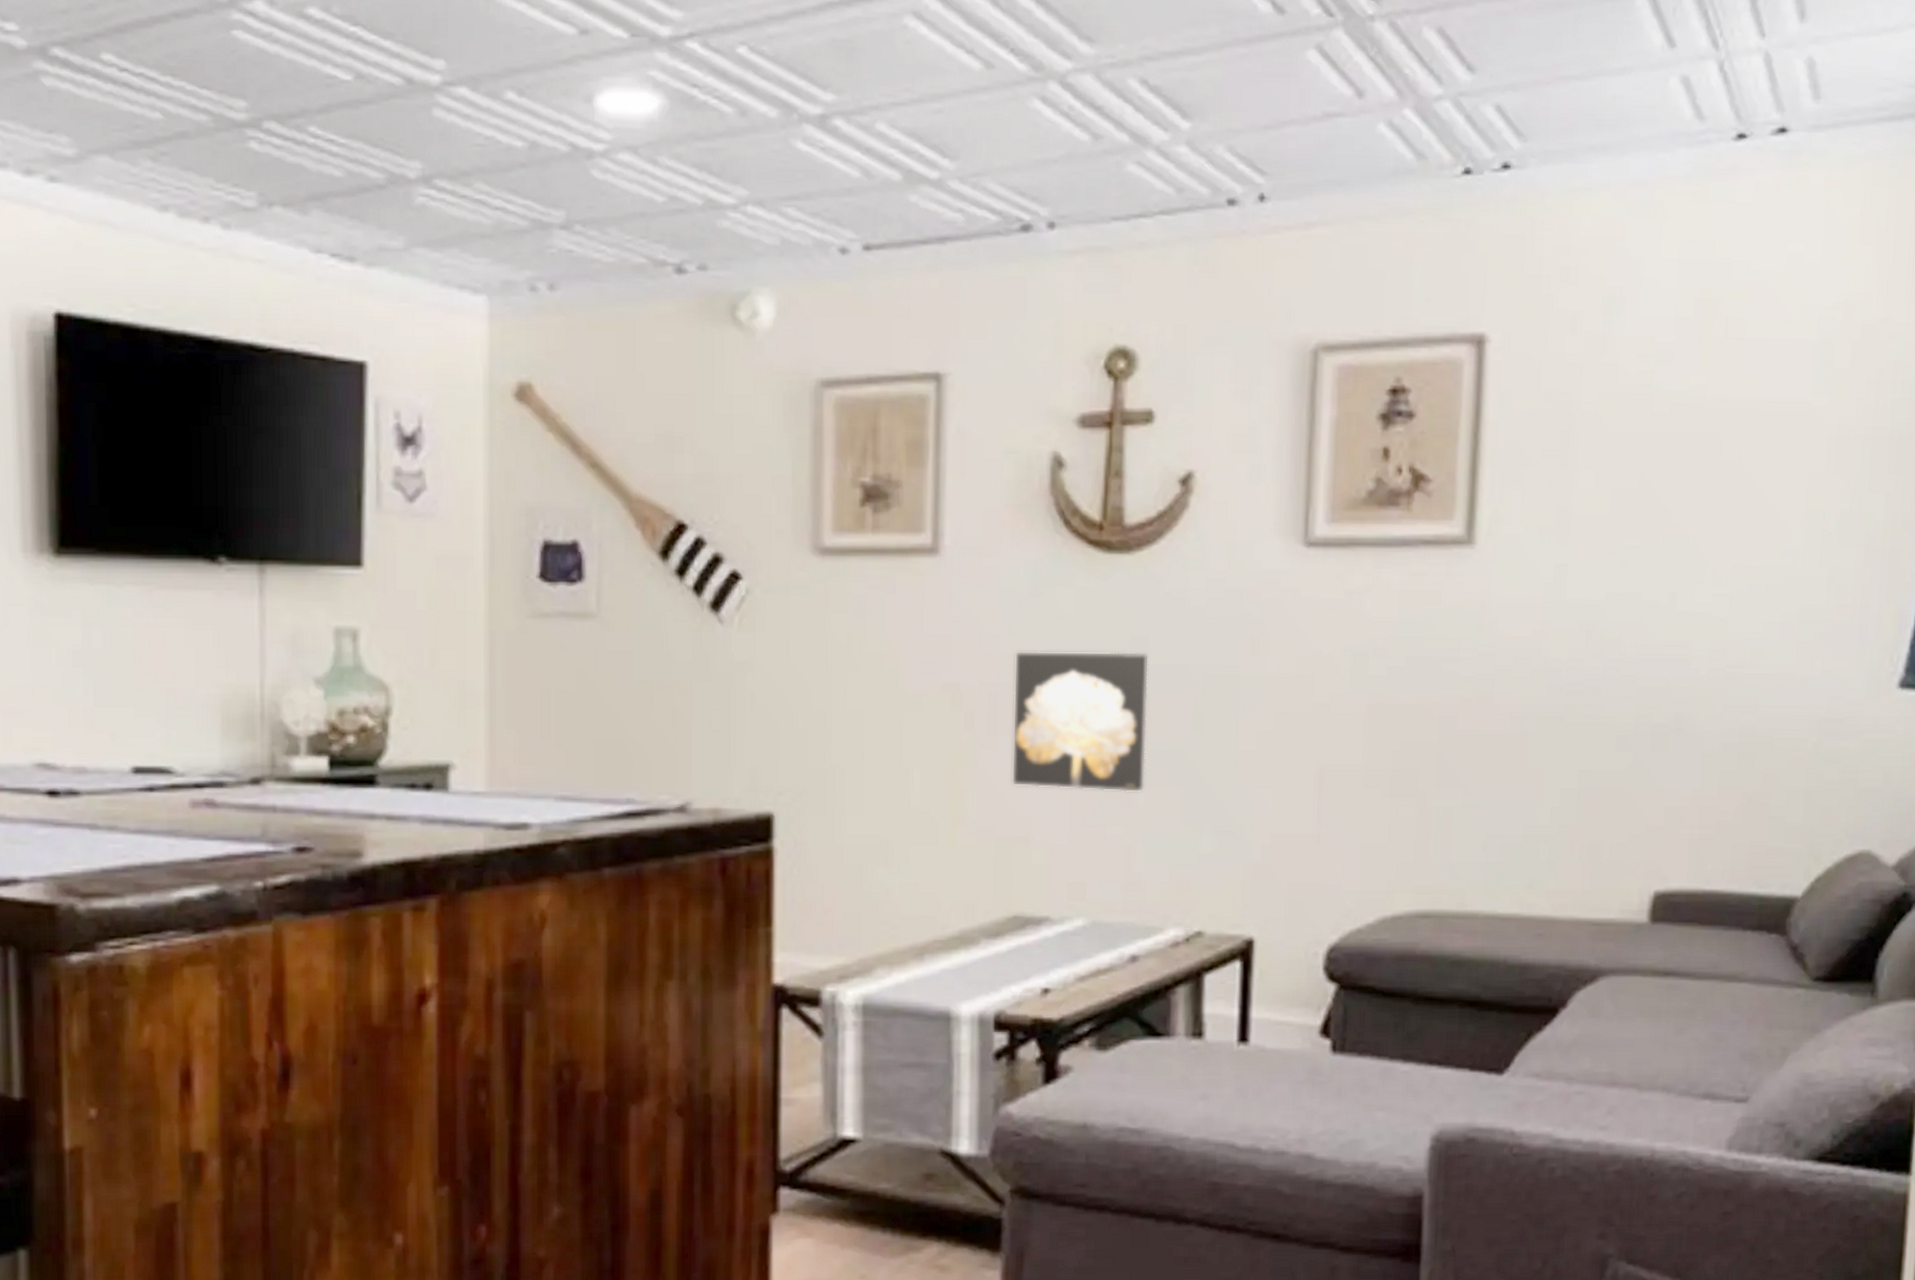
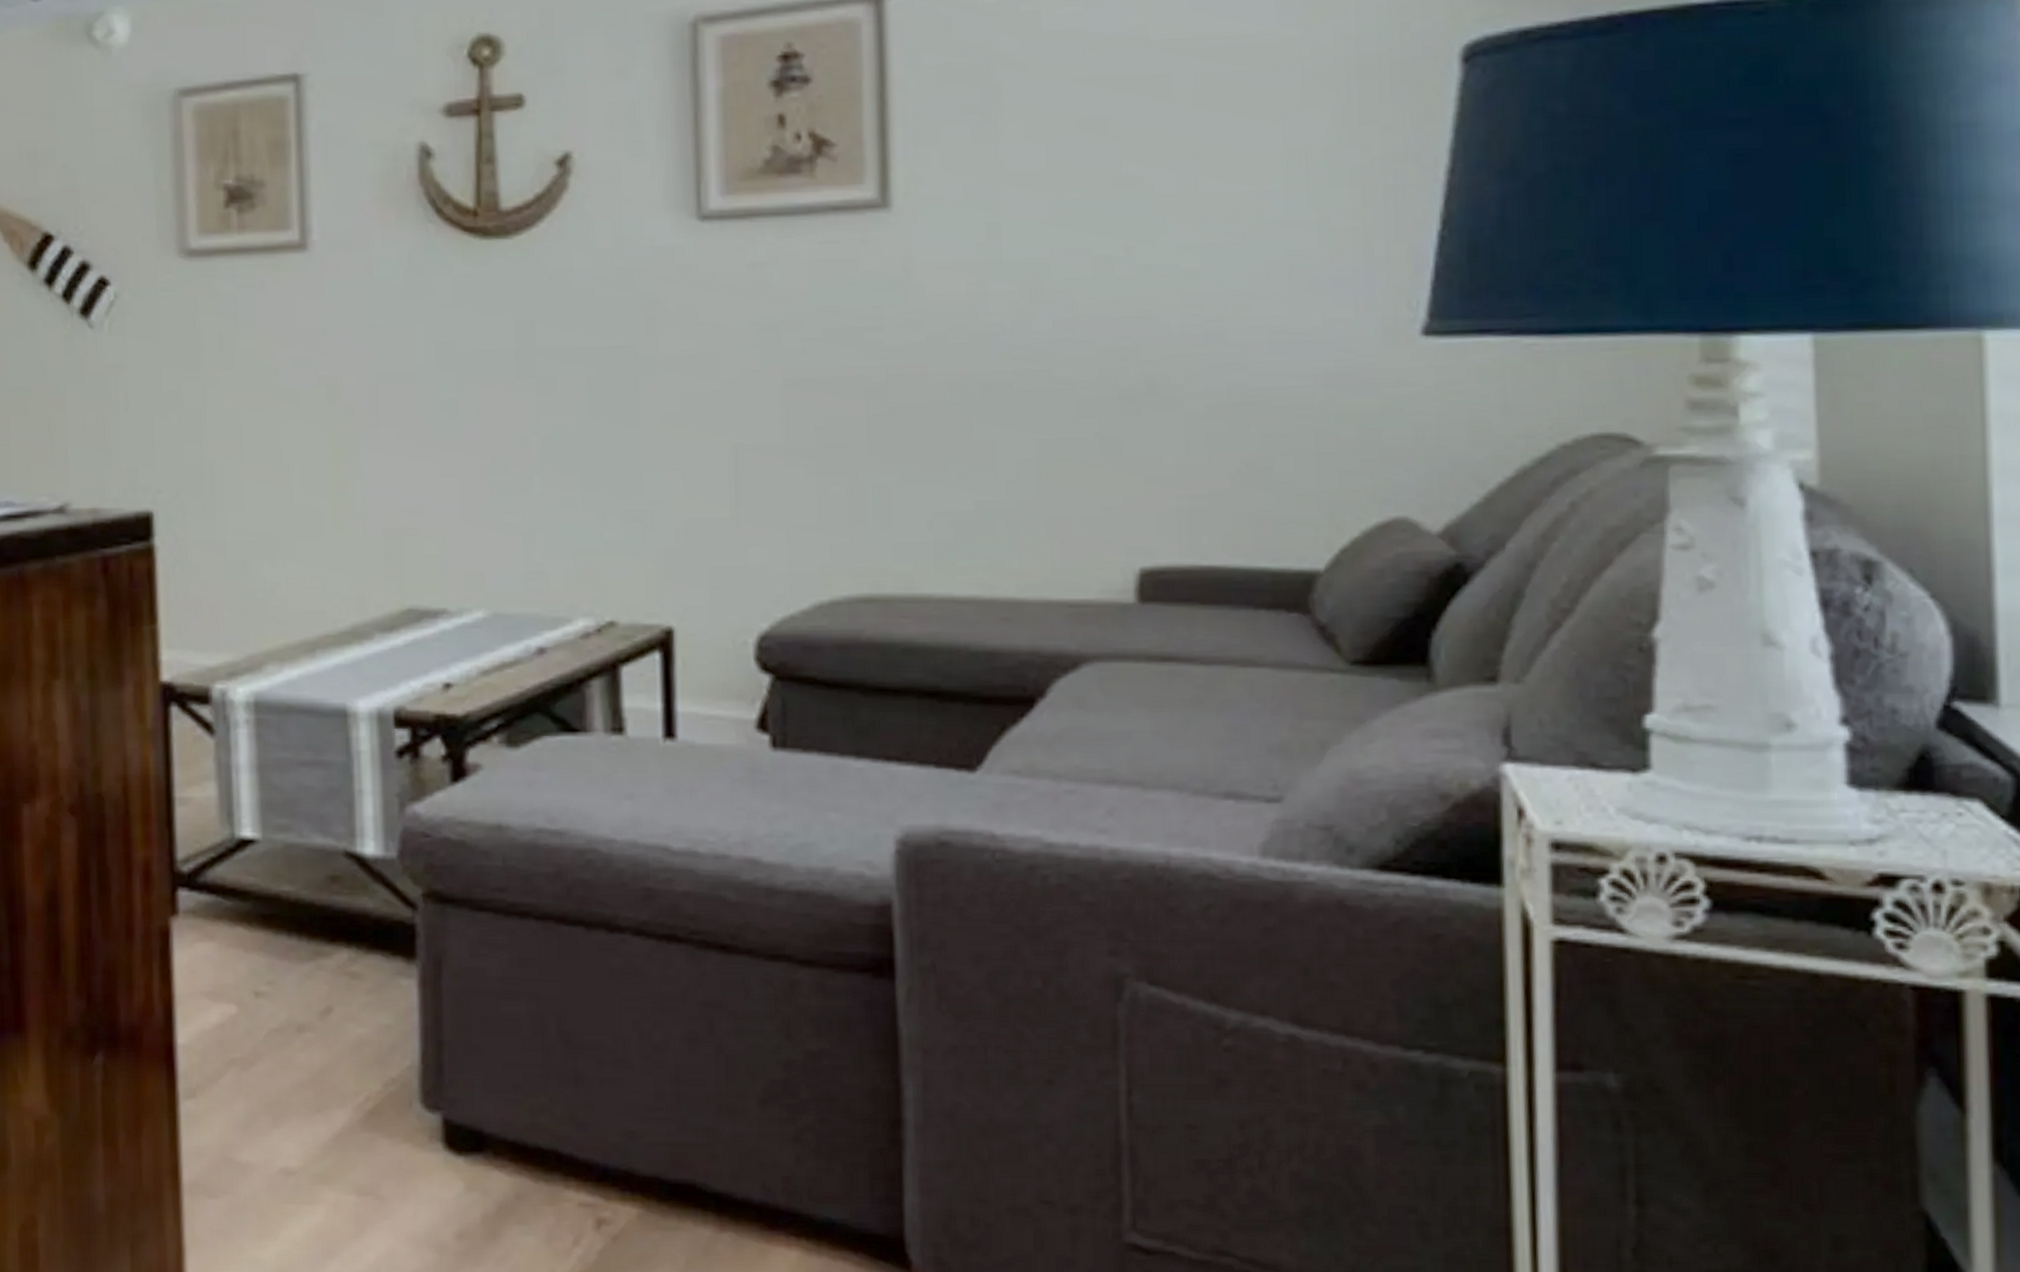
wall art: present [1011,650,1149,793] -> none [392,336,540,480]

